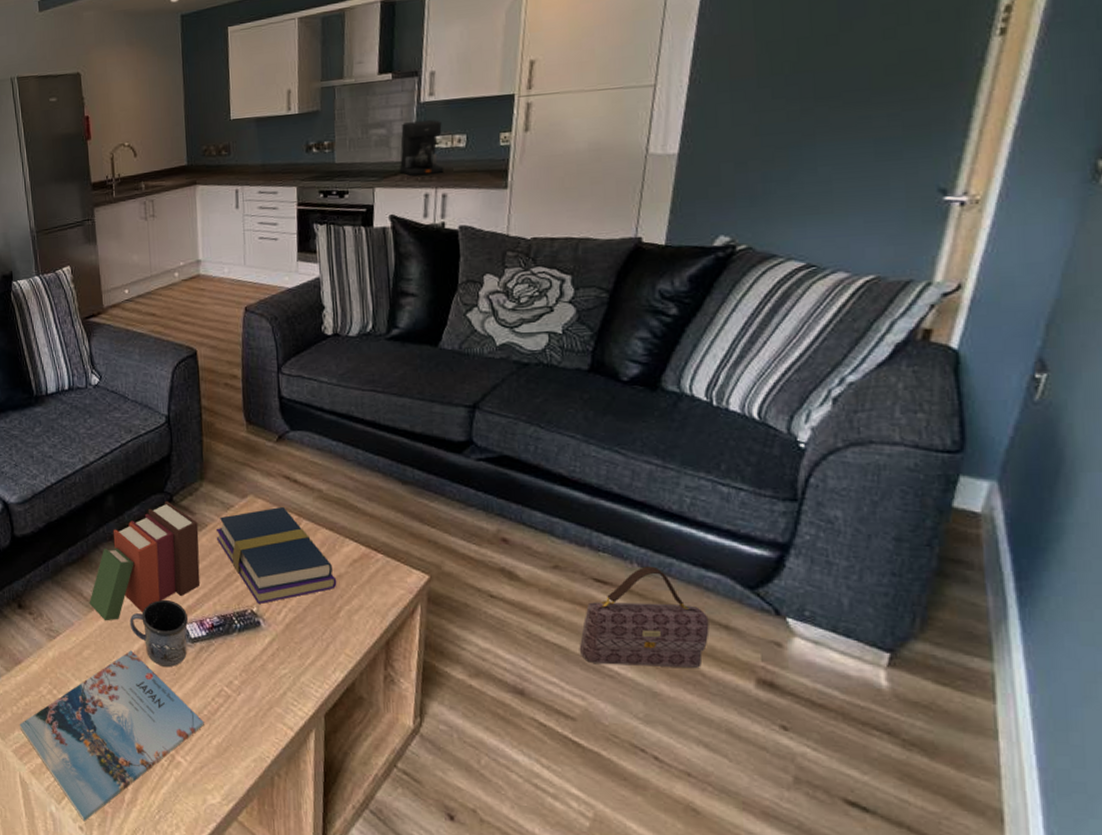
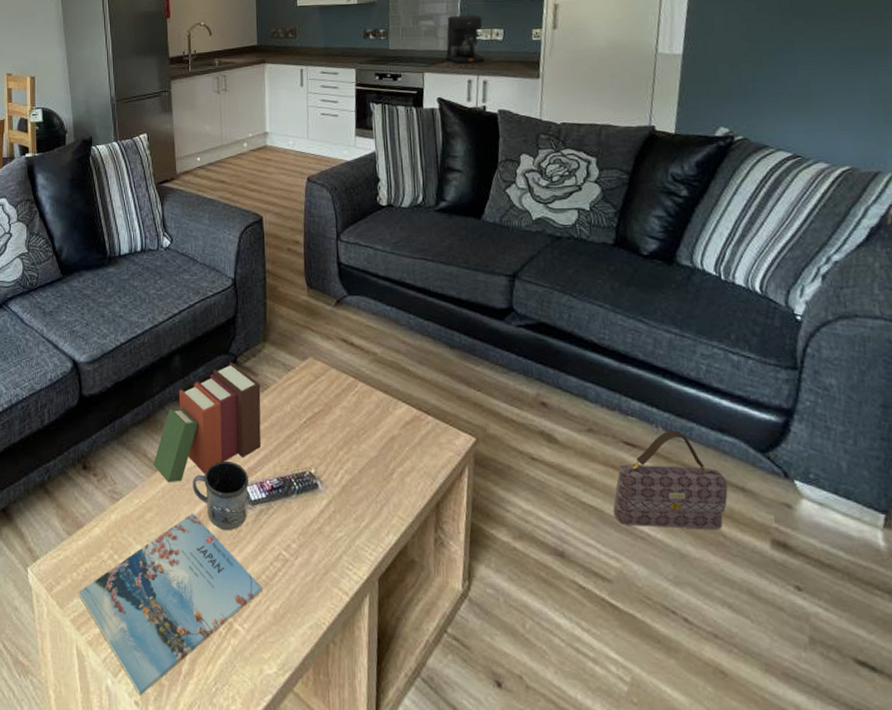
book: present [215,507,337,604] -> none [277,370,391,465]

